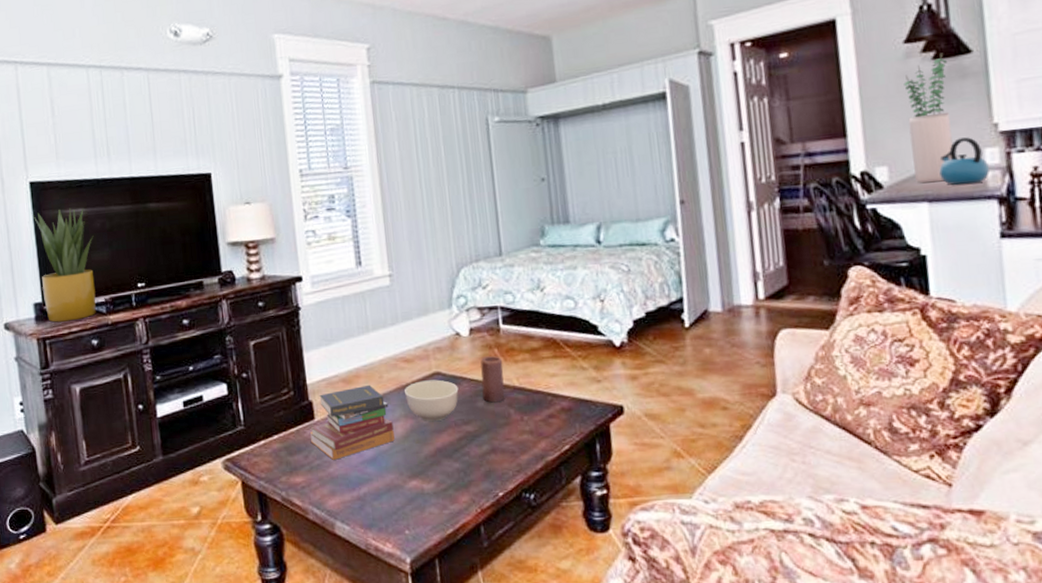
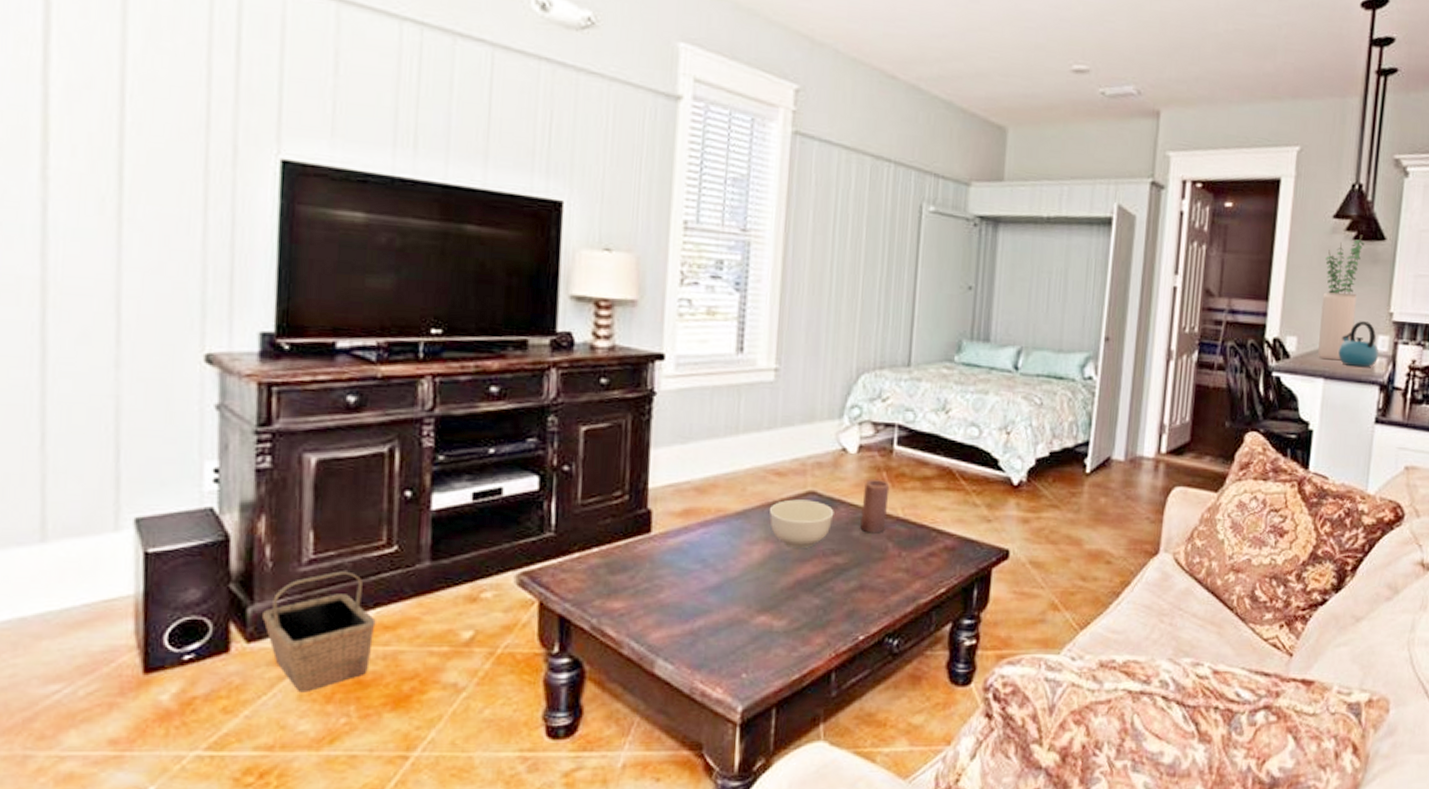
planter: present [32,207,96,323] -> none [278,204,374,366]
basket: none [62,468,134,559] -> present [262,571,376,693]
books: present [309,384,395,460] -> none [640,497,749,584]

